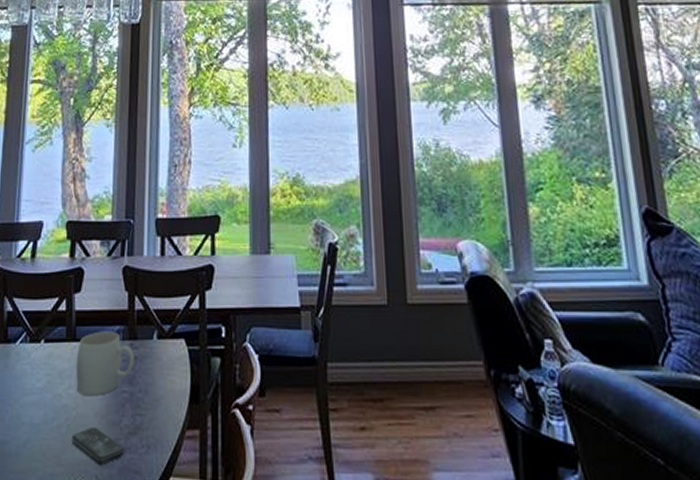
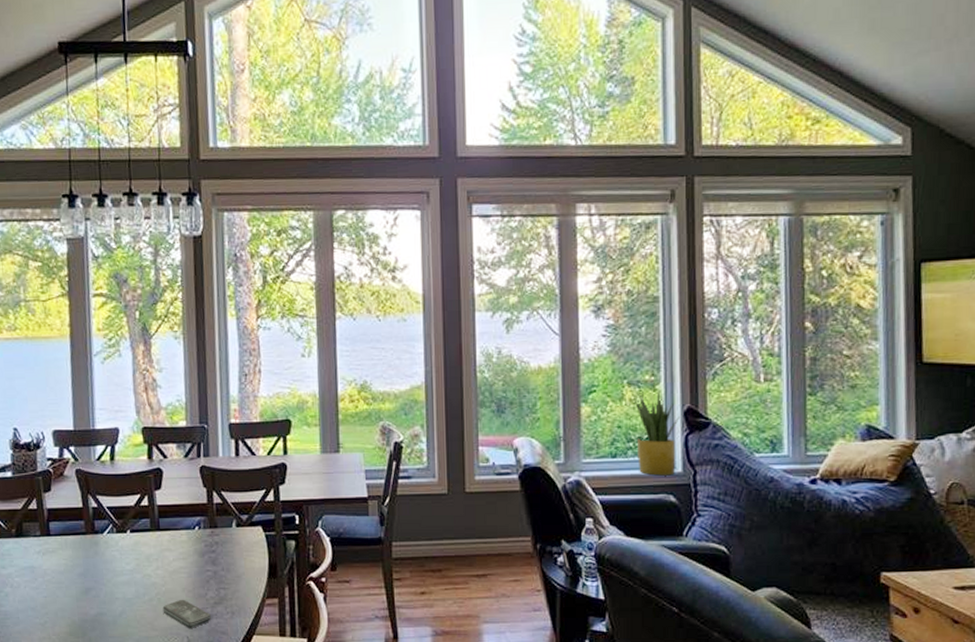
mug: present [76,331,135,395] -> none [161,522,216,574]
planter: none [587,190,640,289] -> present [635,391,681,476]

